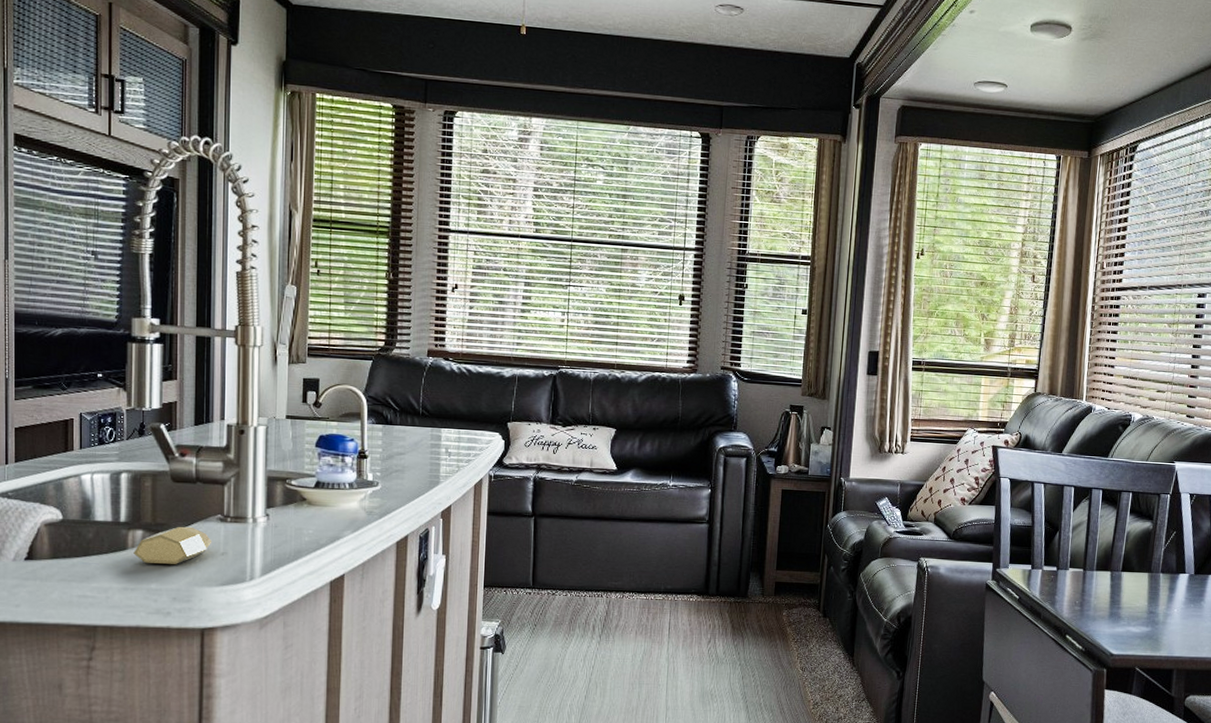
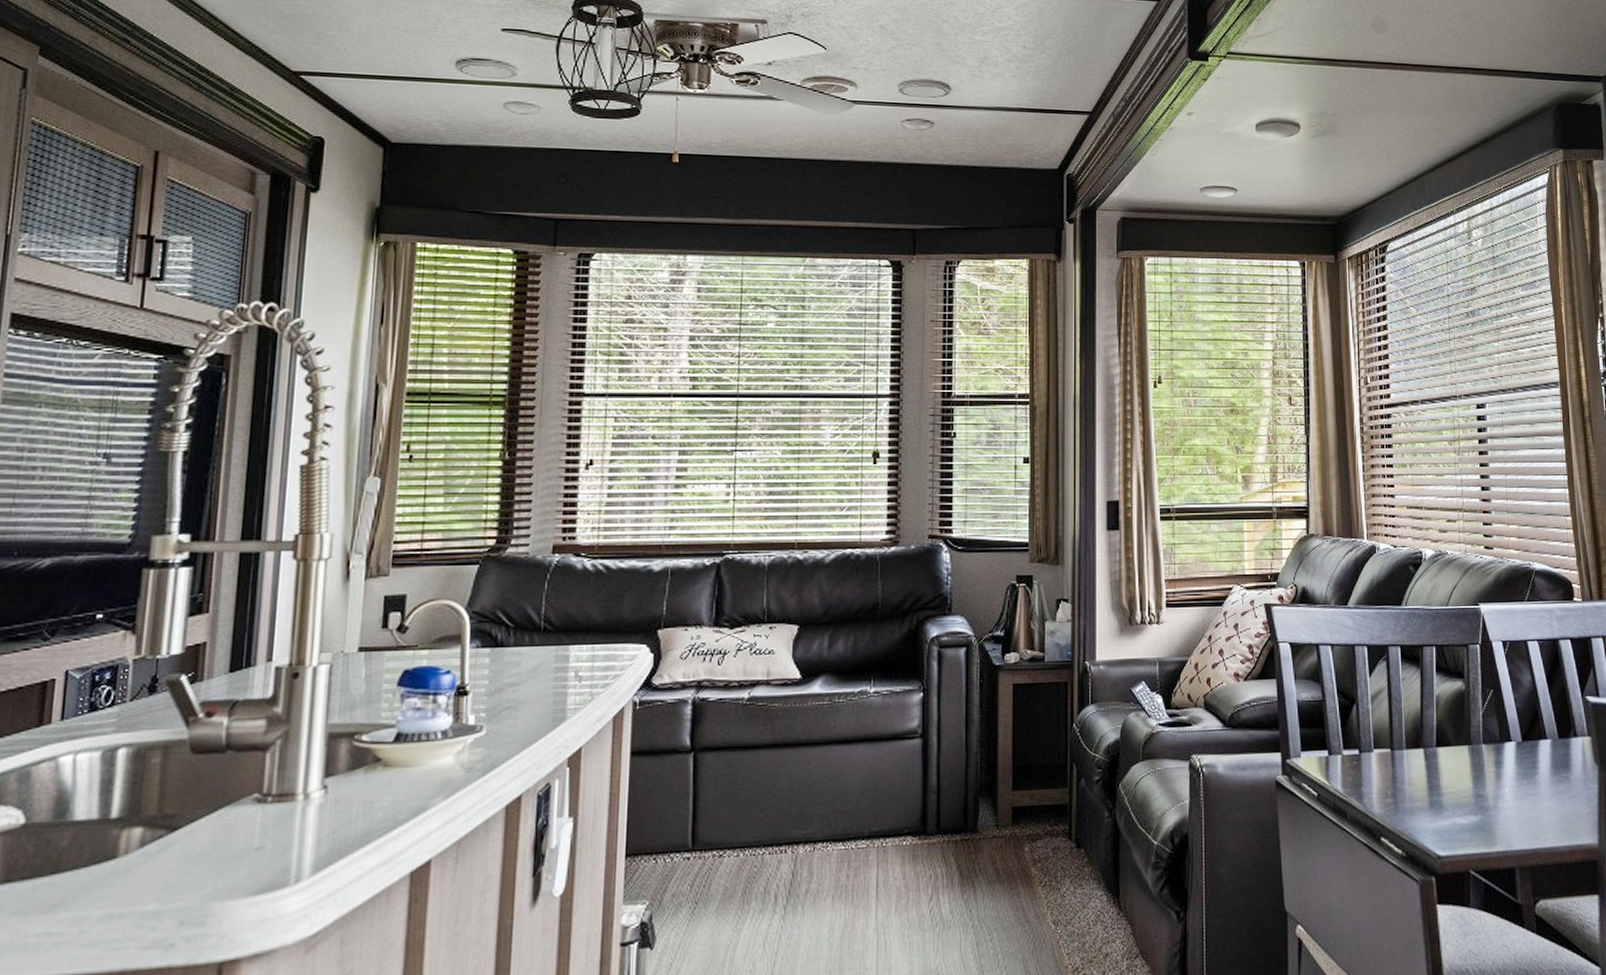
soap bar: present [133,526,212,564] -> none [126,814,244,874]

